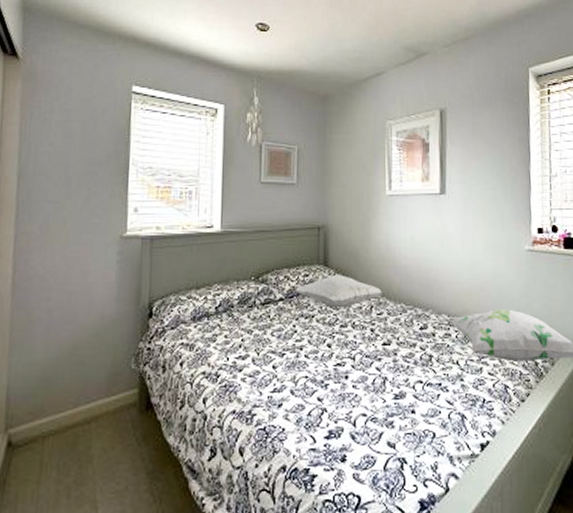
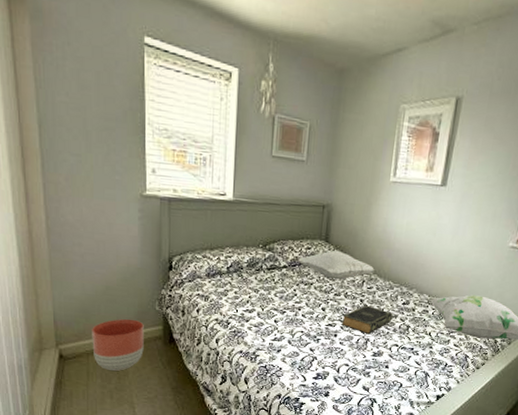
planter: none [50,383,116,457] -> present [92,318,144,371]
book: none [352,335,411,372] -> present [341,305,393,335]

